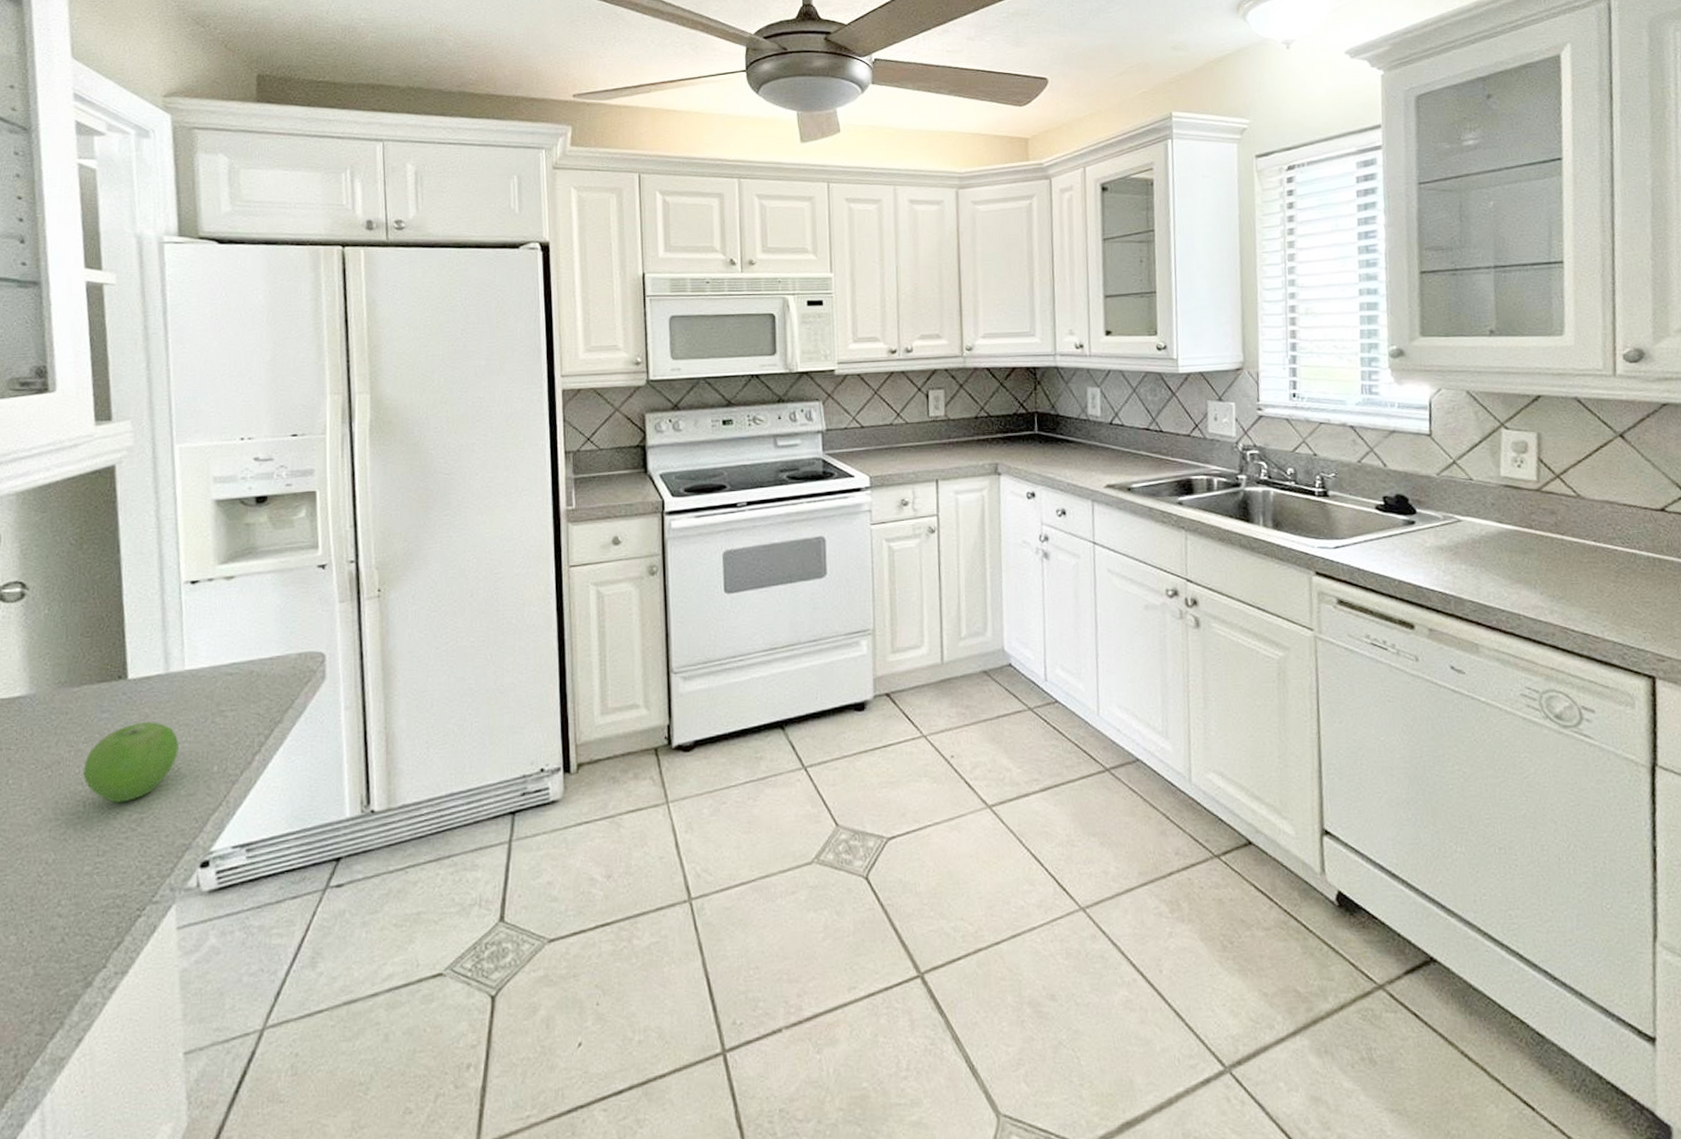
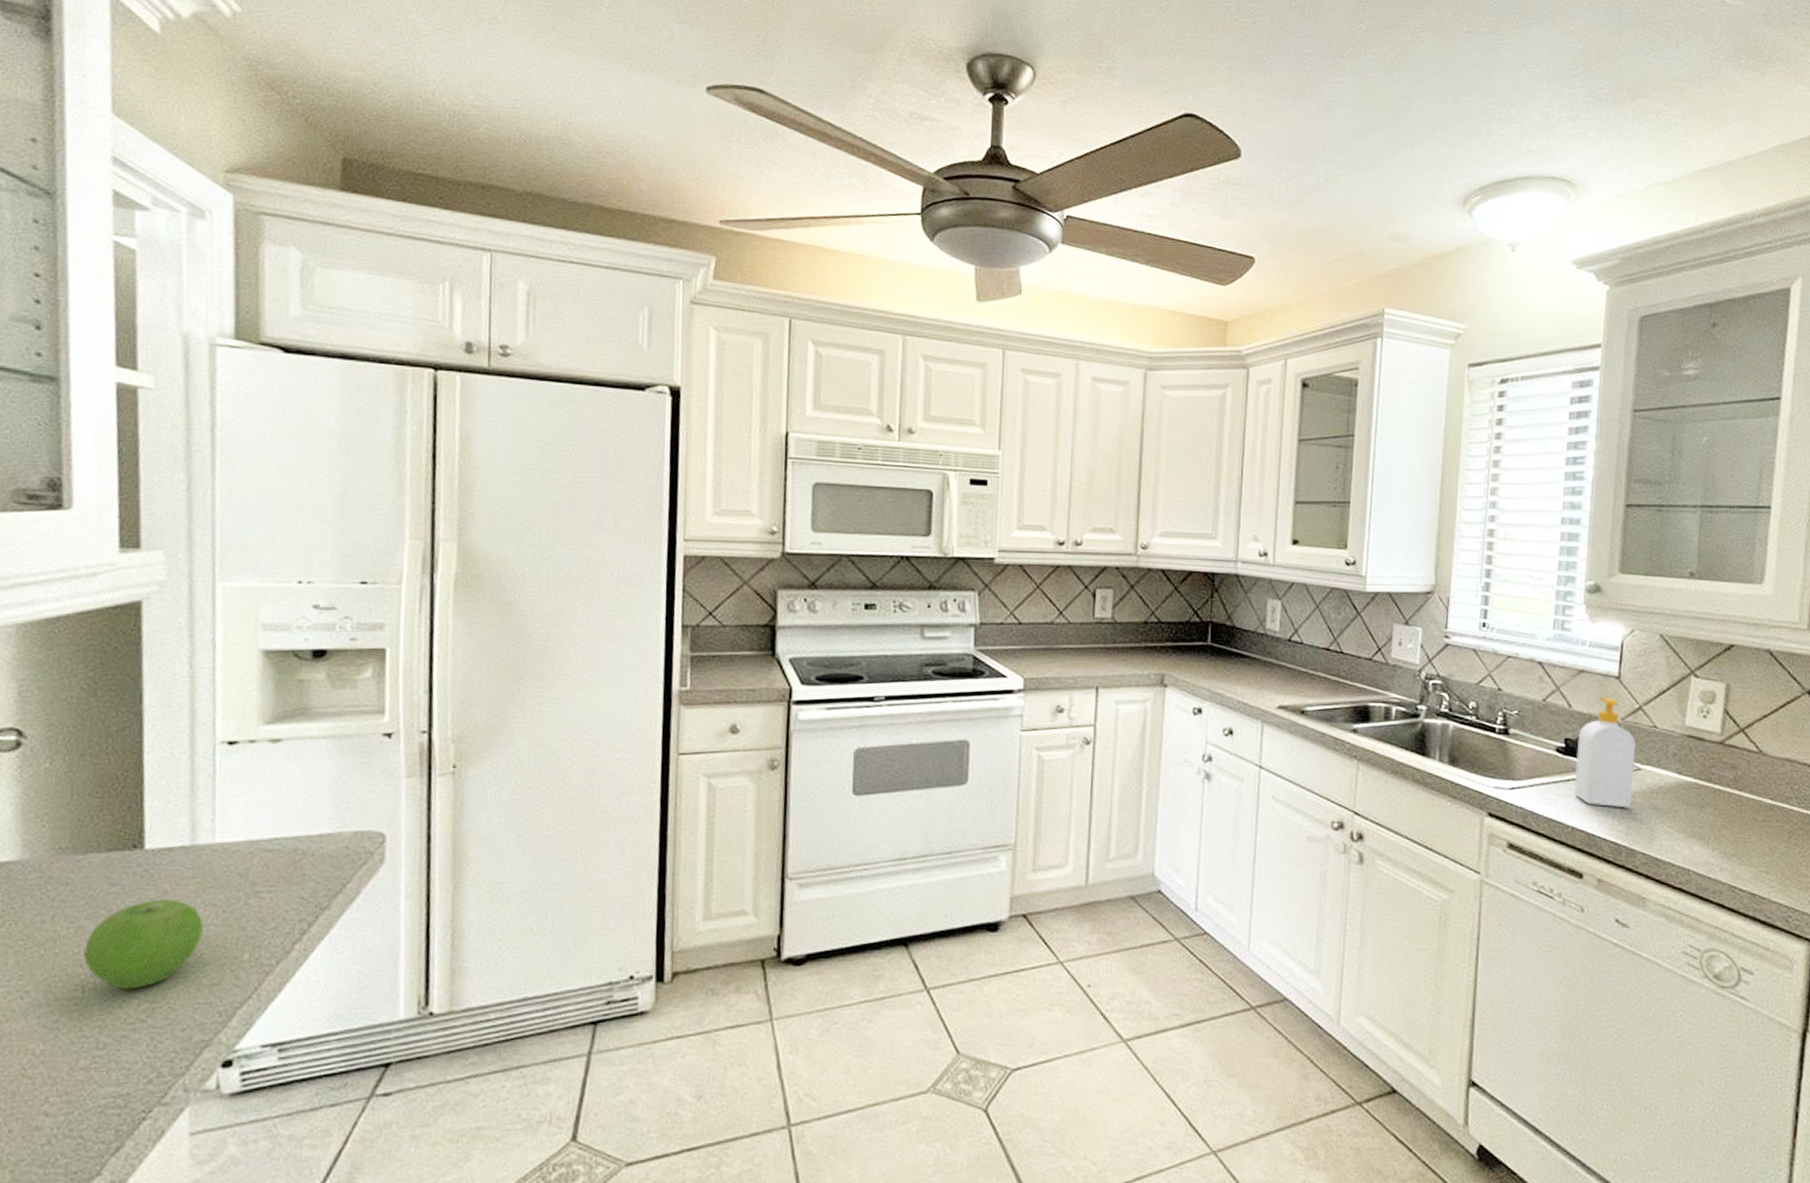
soap bottle: none [1396,455,1455,559] -> present [1573,698,1637,808]

